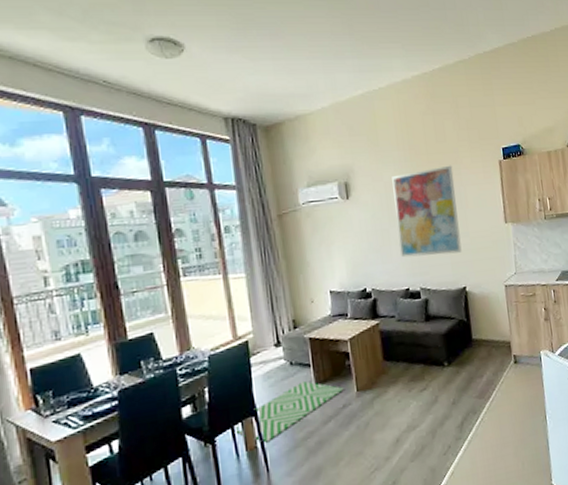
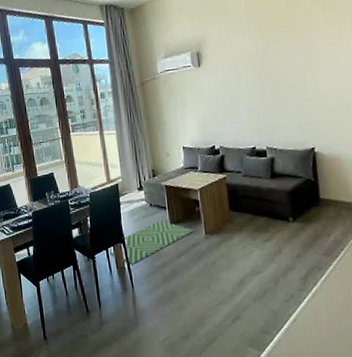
wall art: present [392,165,462,258] -> none [241,28,311,119]

